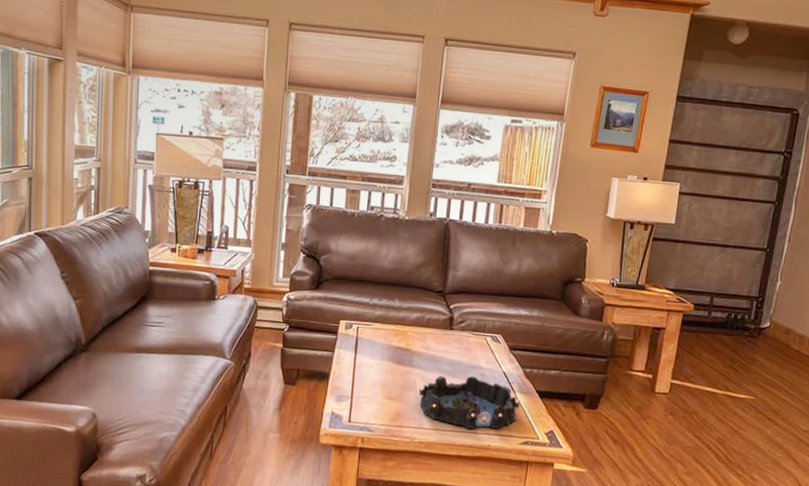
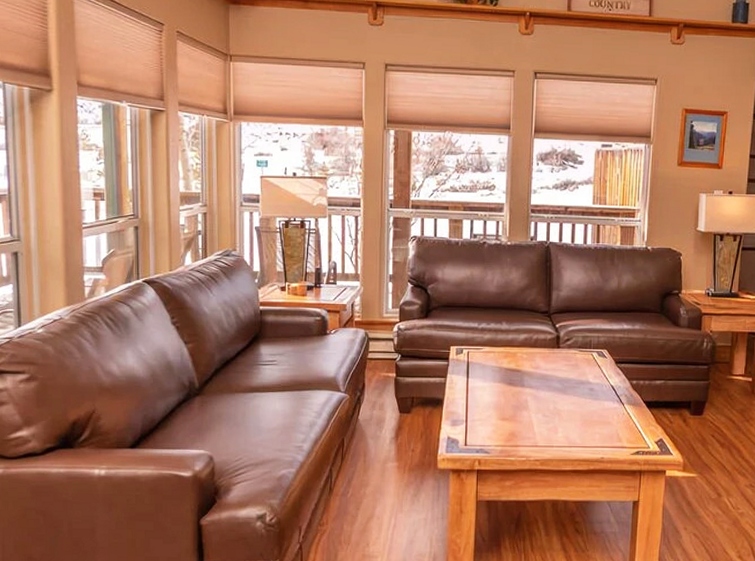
decorative bowl: present [419,376,519,430] -> none [532,392,629,444]

